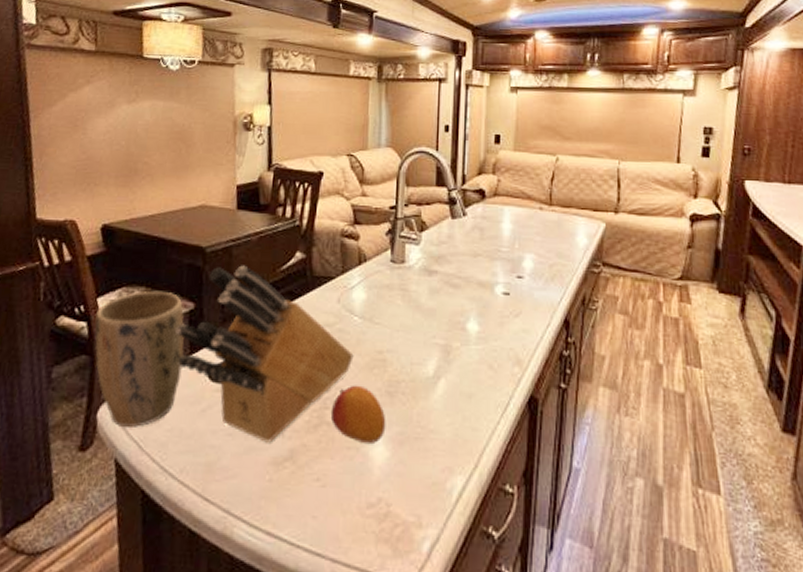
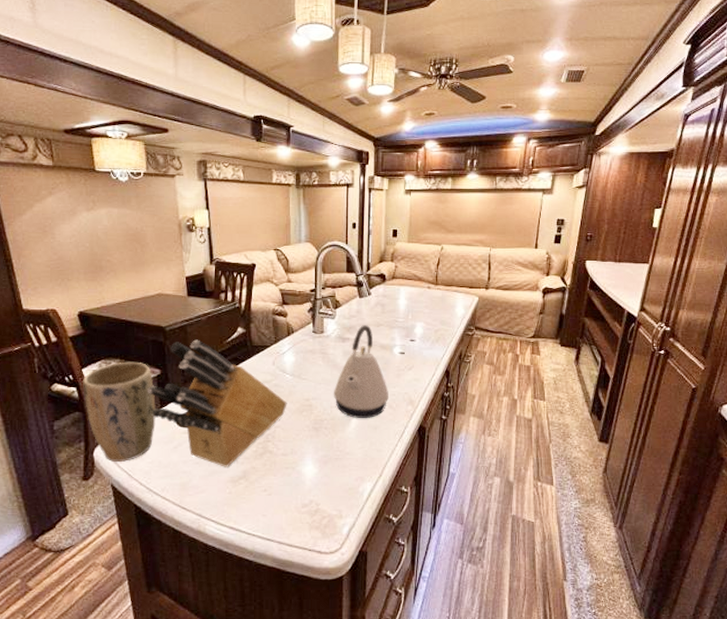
fruit: present [330,385,386,445] -> none [272,424,314,465]
kettle: none [415,254,488,382] -> present [334,325,388,418]

